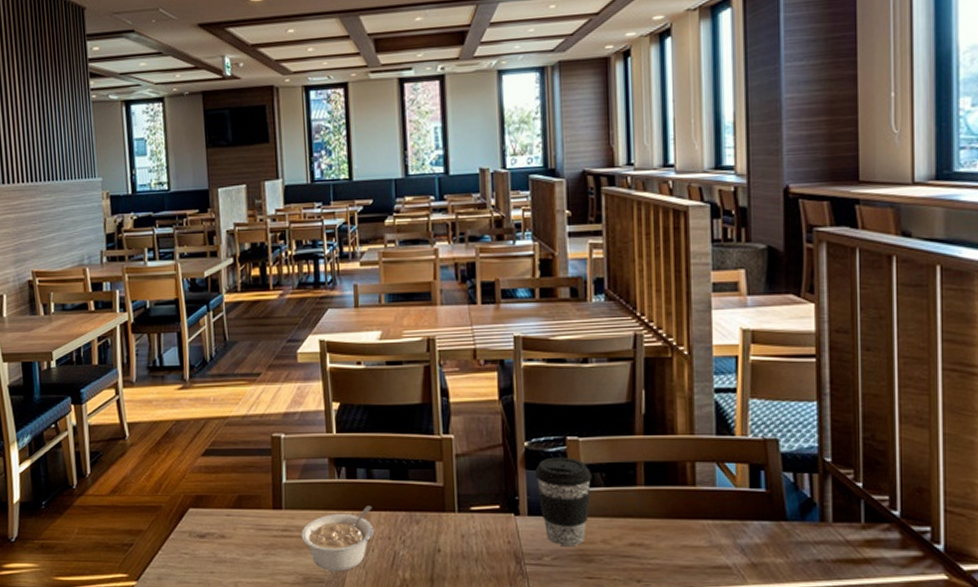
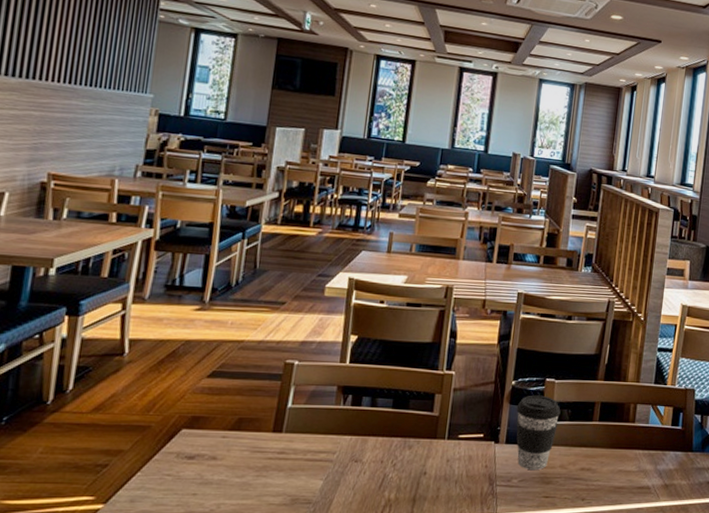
legume: present [301,506,374,572] -> none [296,432,371,493]

